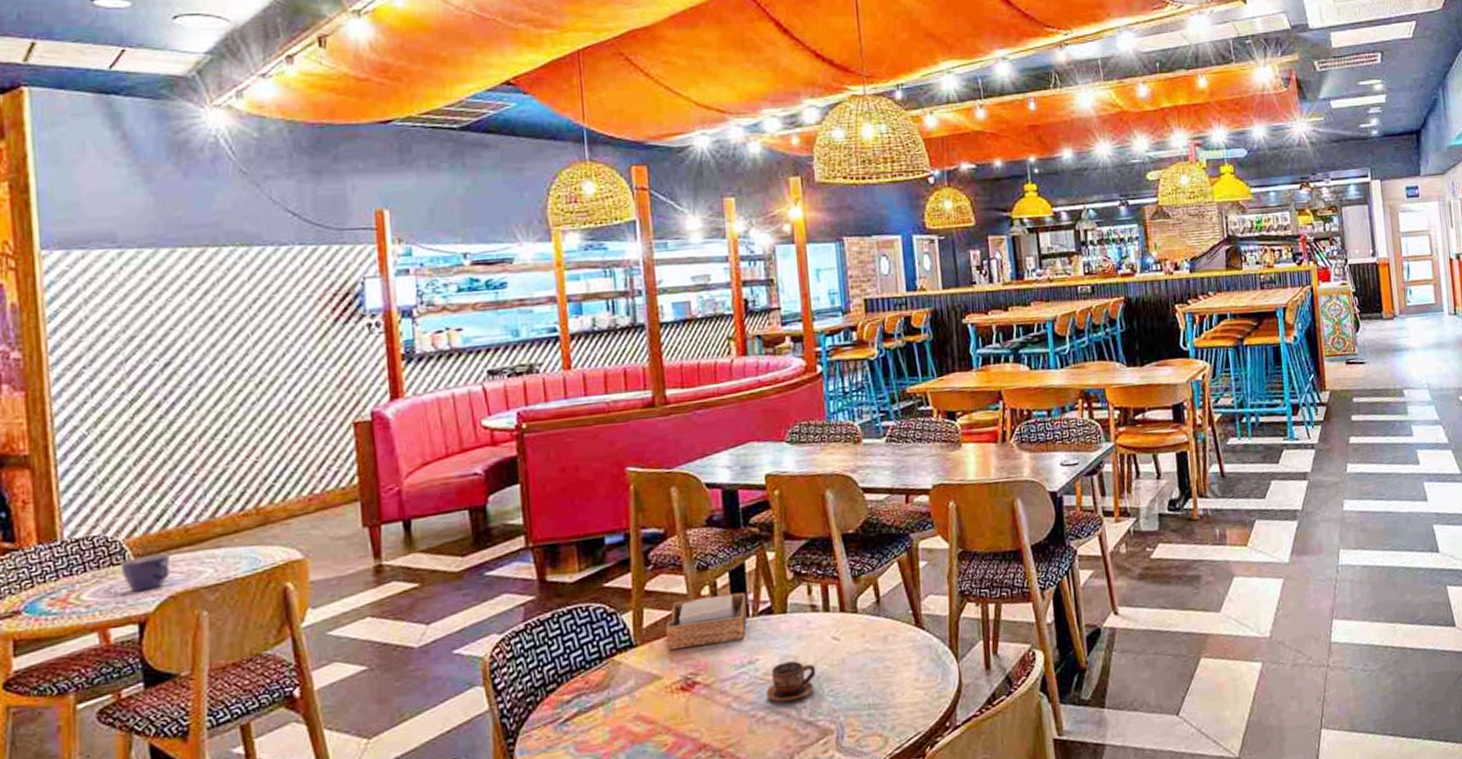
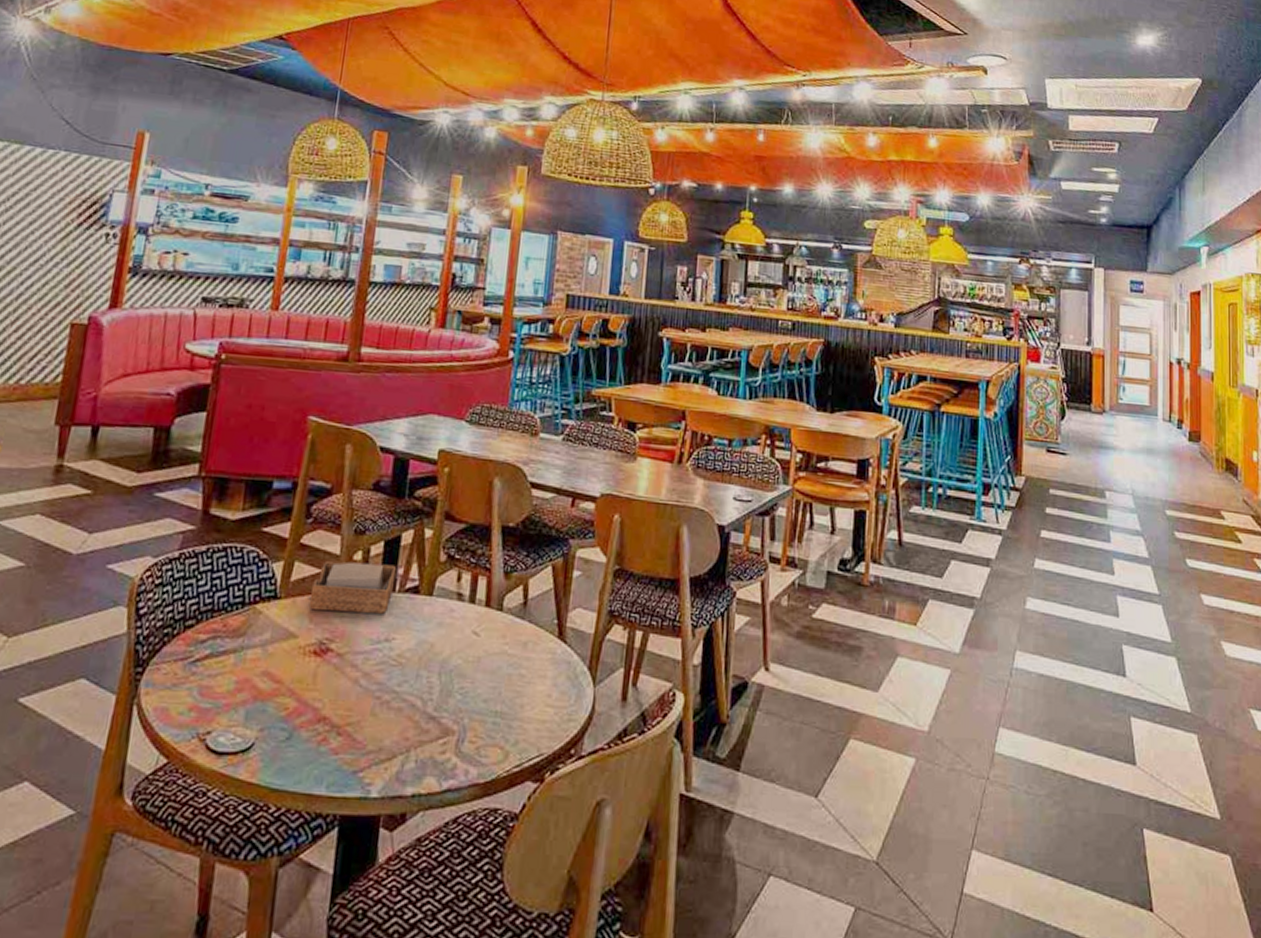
cup: present [766,660,816,703] -> none [395,647,450,691]

